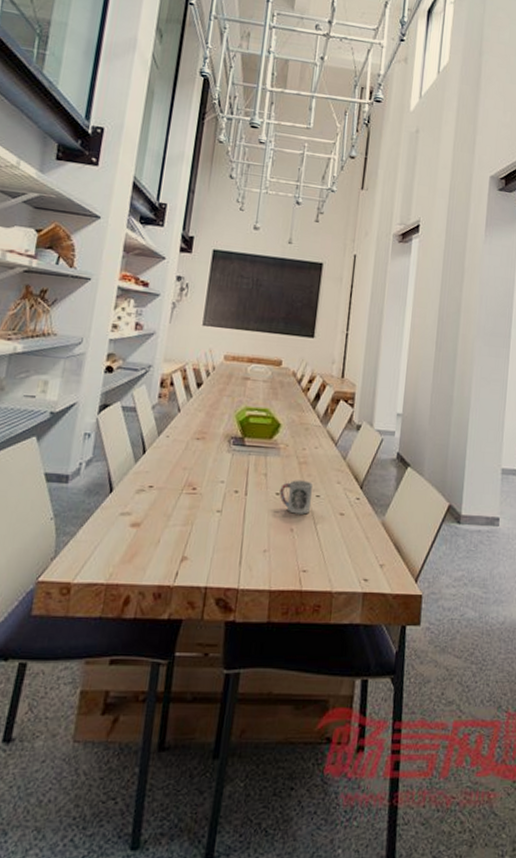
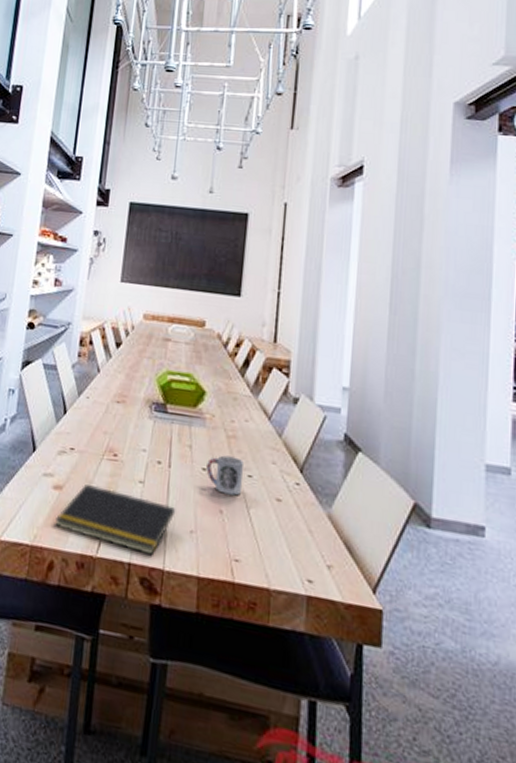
notepad: none [132,519,251,577] -> present [55,484,176,556]

